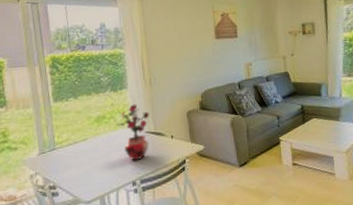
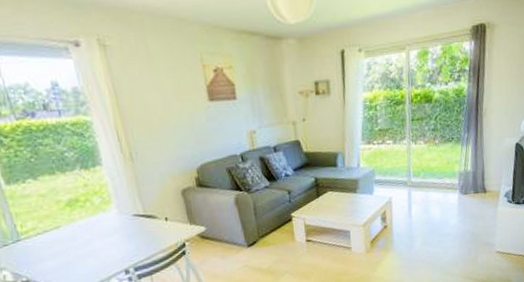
potted plant: present [116,104,149,160] -> none [94,183,140,247]

